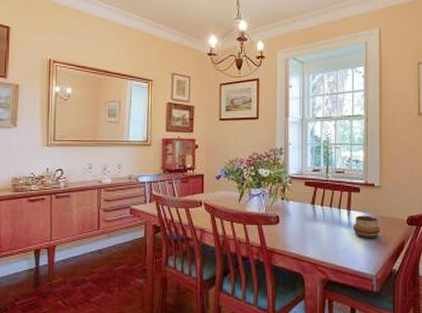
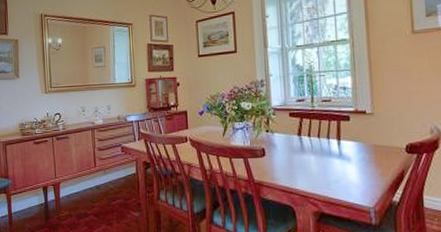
decorative bowl: present [352,215,380,239] -> none [344,145,376,169]

